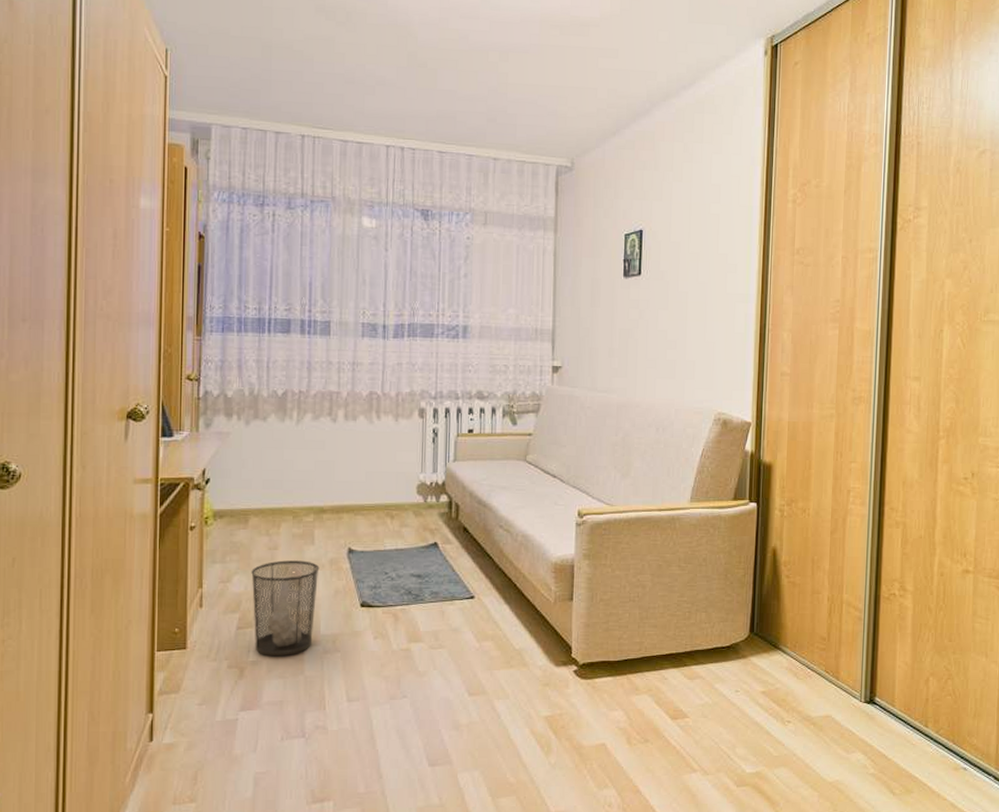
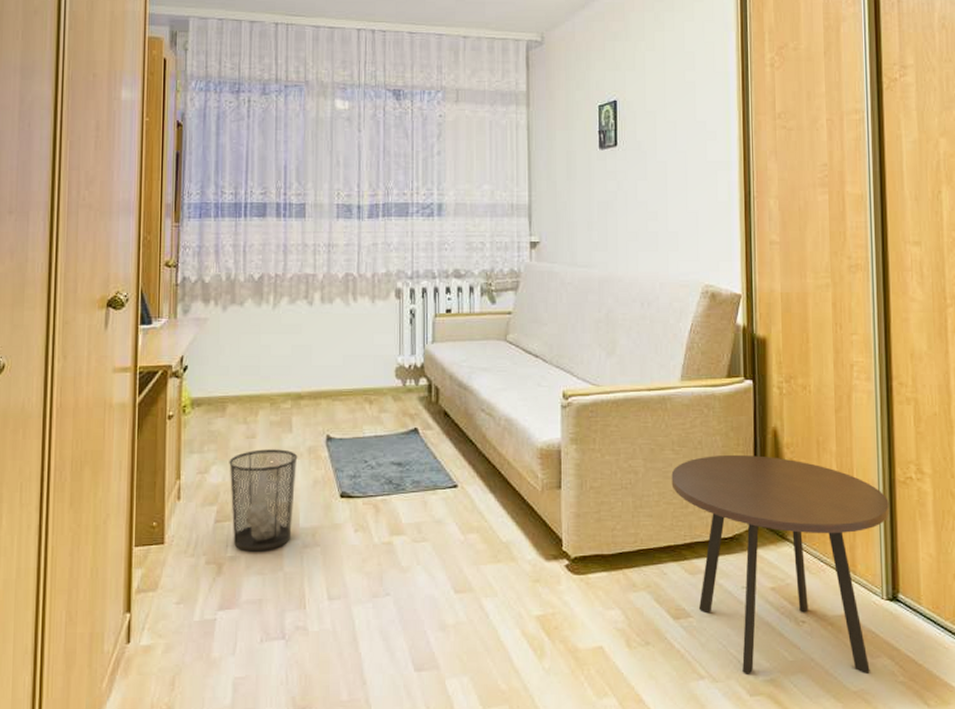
side table: none [676,572,873,768] -> present [671,455,889,674]

